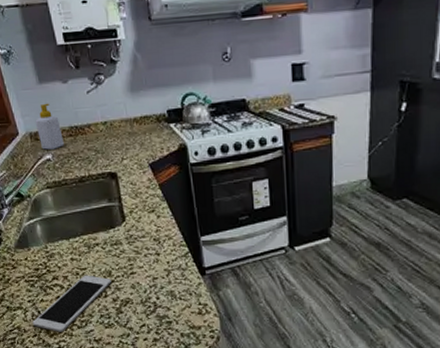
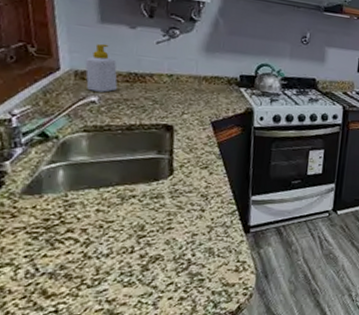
cell phone: present [32,275,111,332] -> none [23,228,142,293]

